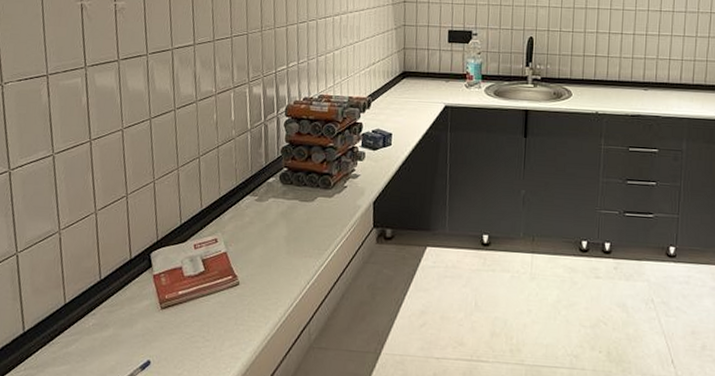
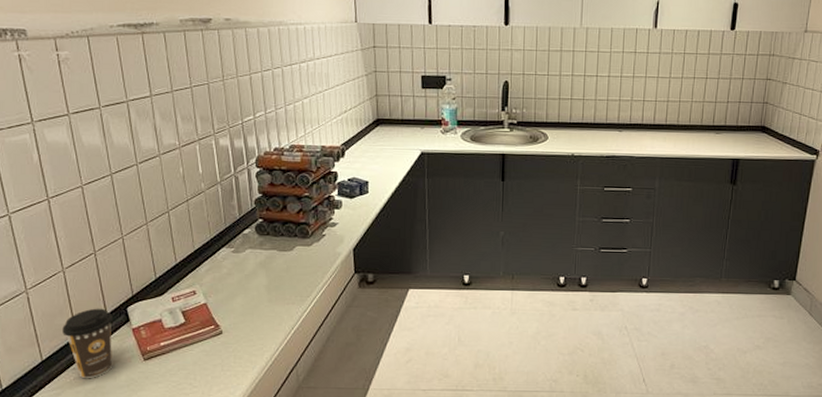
coffee cup: none [87,252,137,326] -> present [62,308,113,379]

